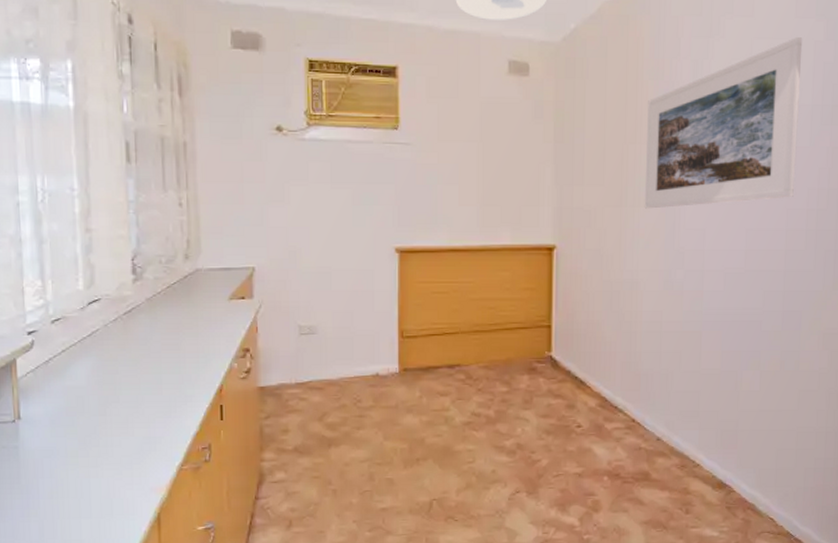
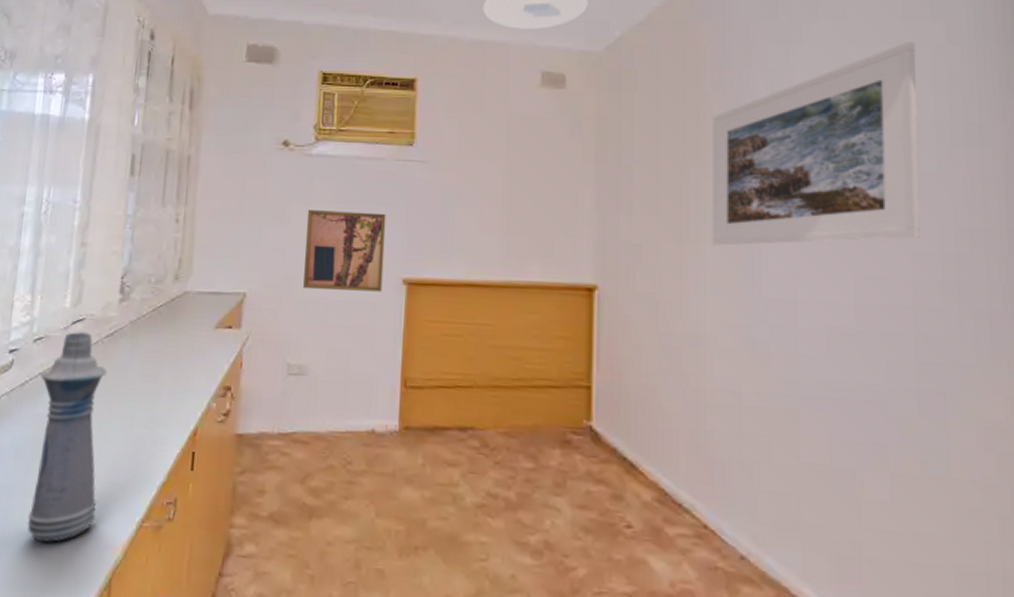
bottle: none [64,310,137,492] -> present [27,331,107,543]
wall art: none [305,190,378,261] -> present [303,210,386,292]

